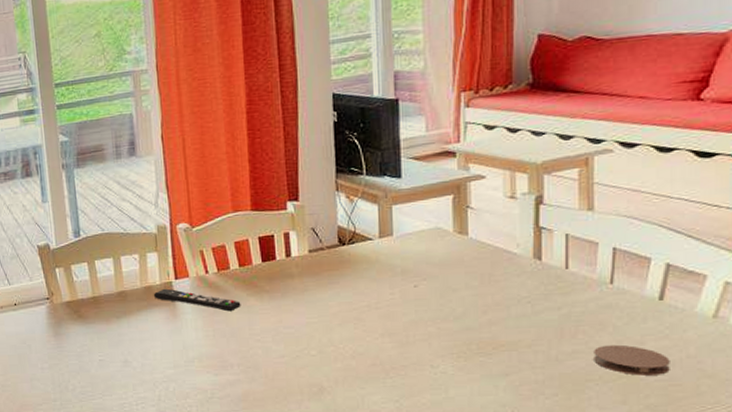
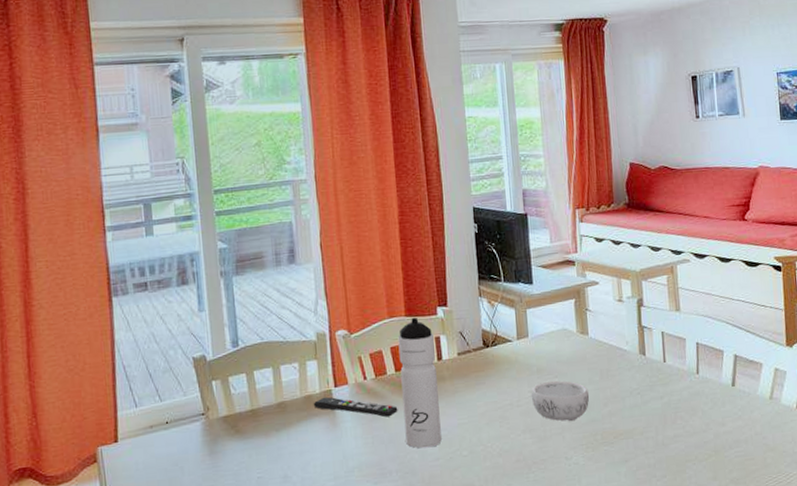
water bottle: none [242,211,288,345] -> present [398,317,442,449]
decorative bowl: none [392,283,465,328] -> present [531,380,590,422]
coaster: present [594,344,670,376] -> none [689,427,745,454]

